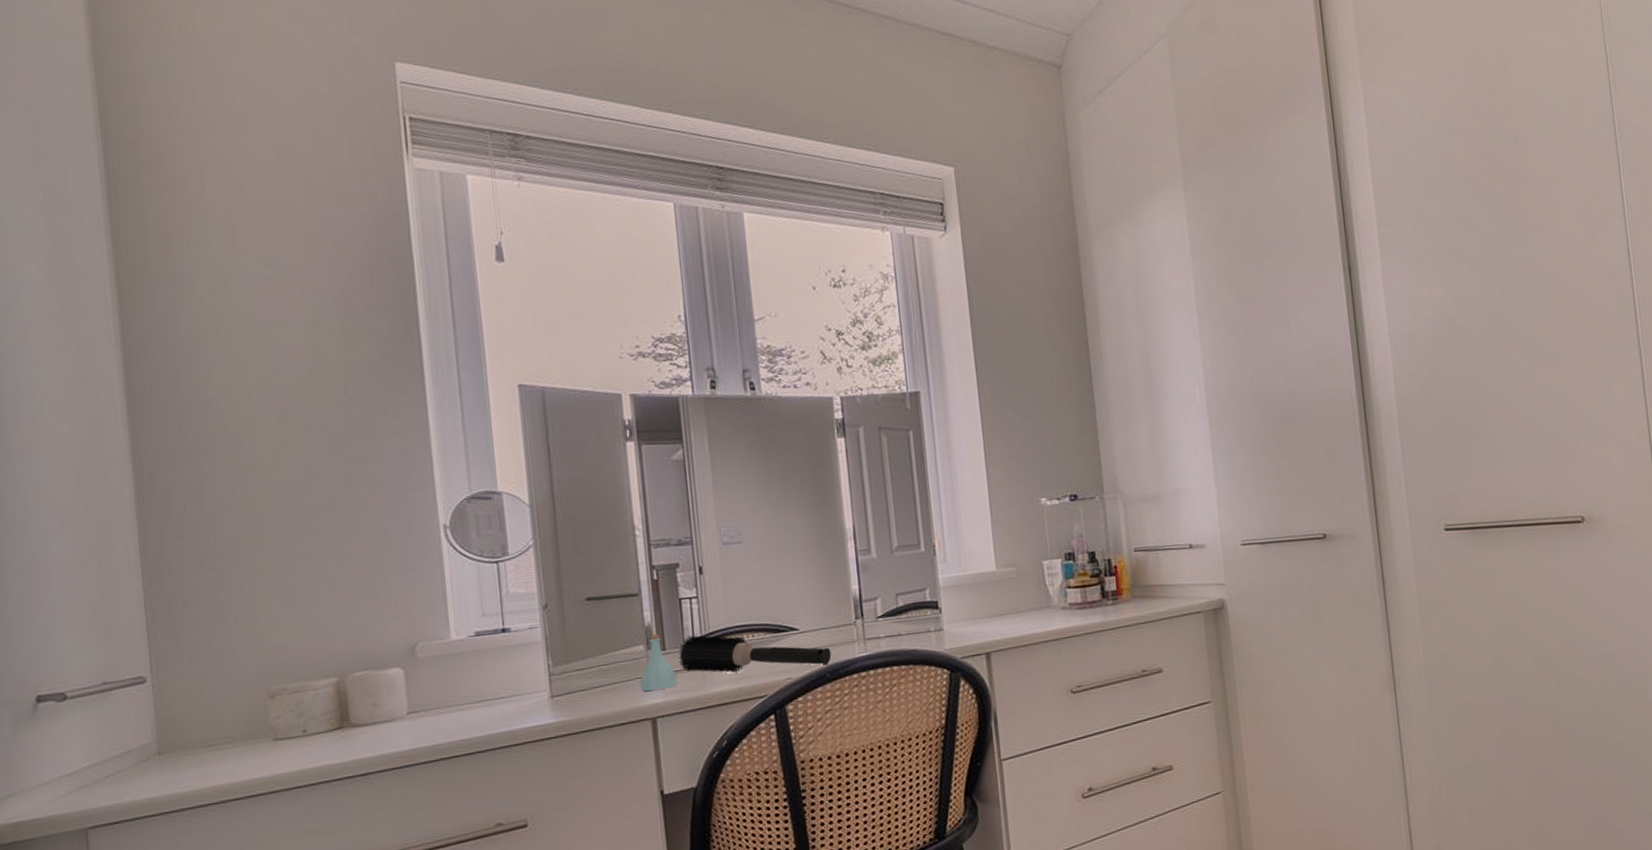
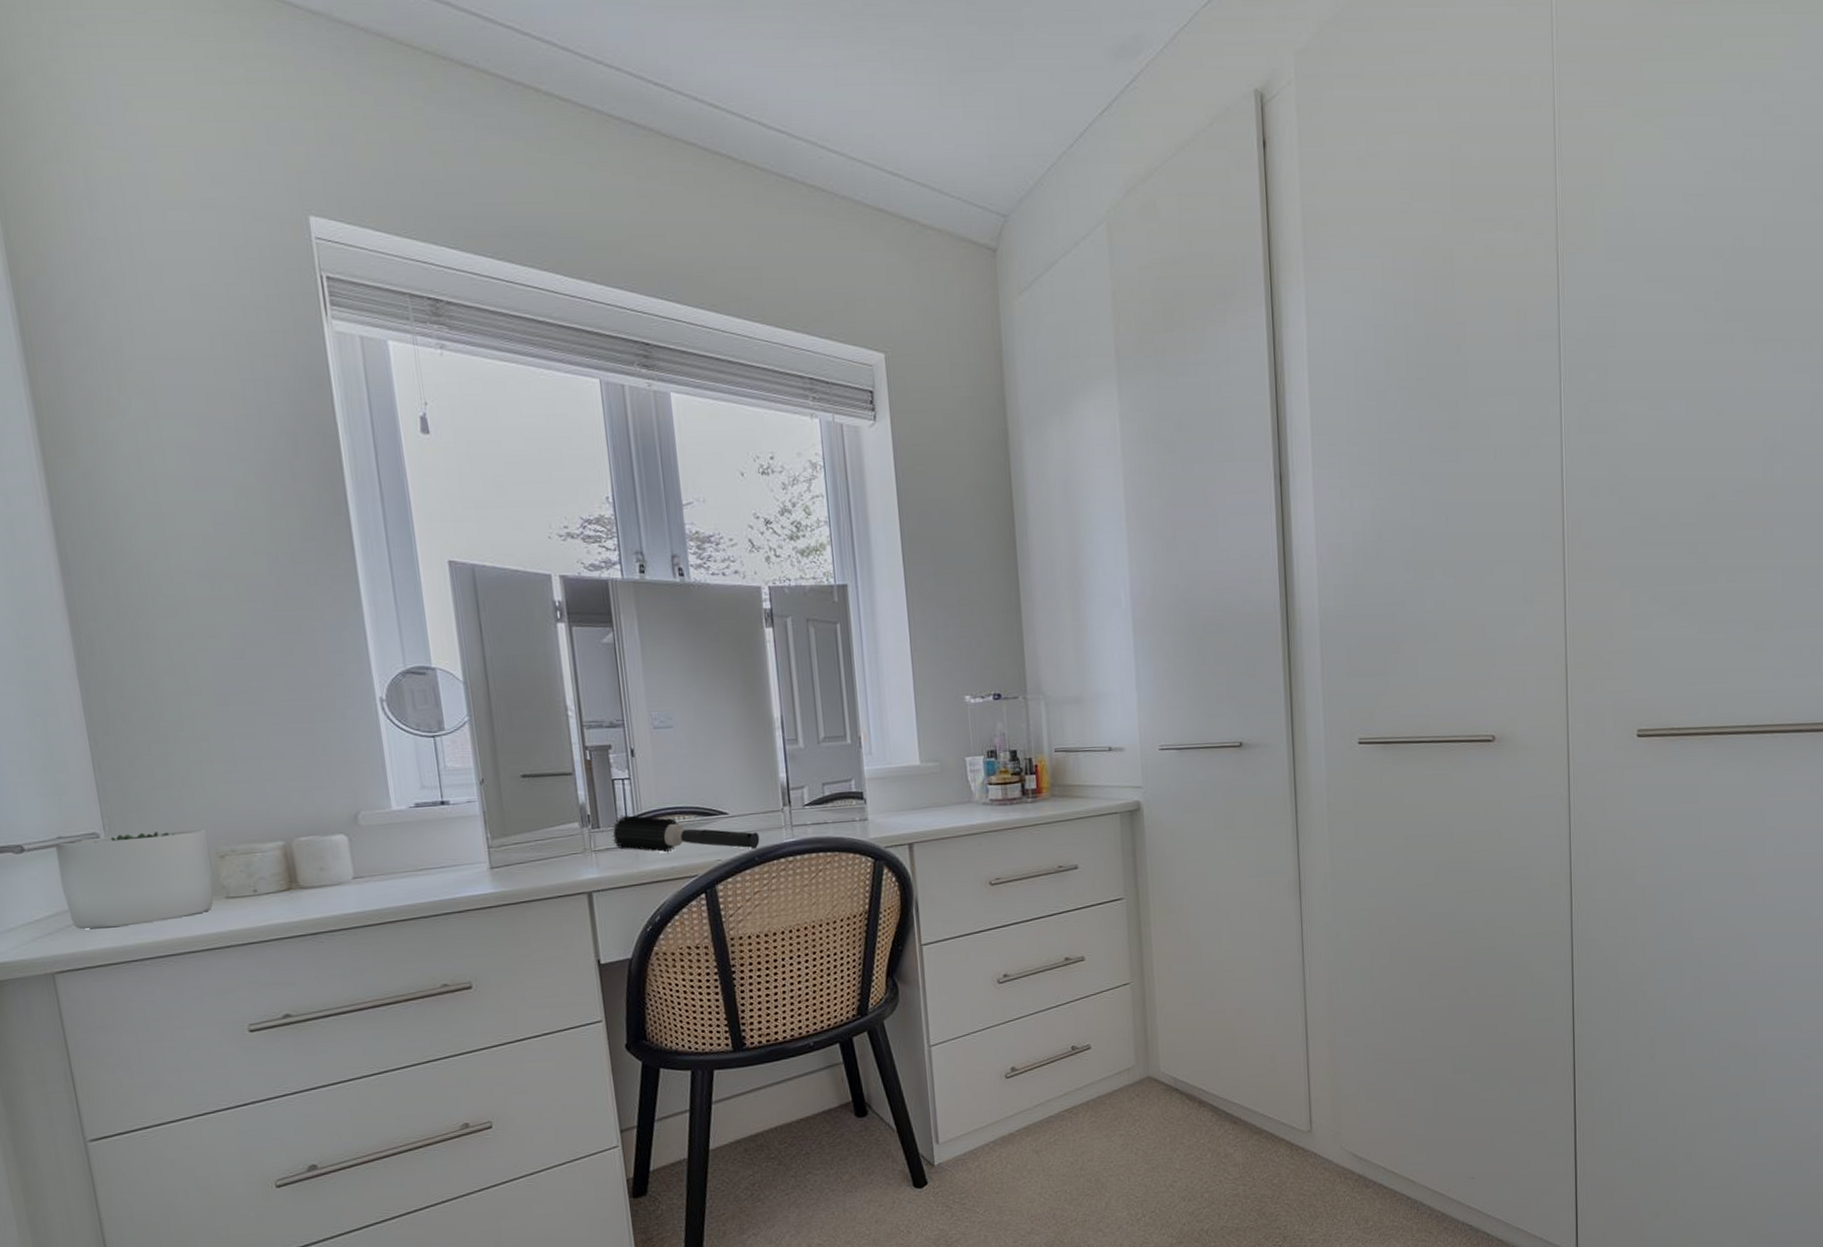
planter: none [99,668,262,780] -> present [55,829,214,930]
perfume bottle: present [640,634,678,692] -> none [576,813,612,867]

